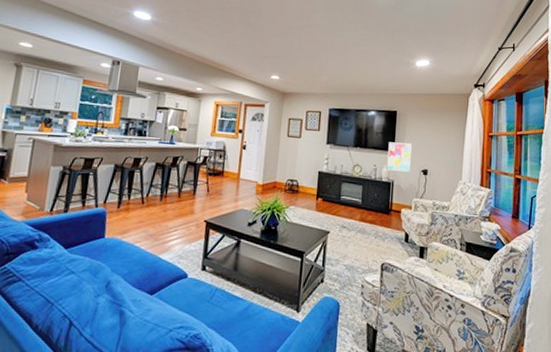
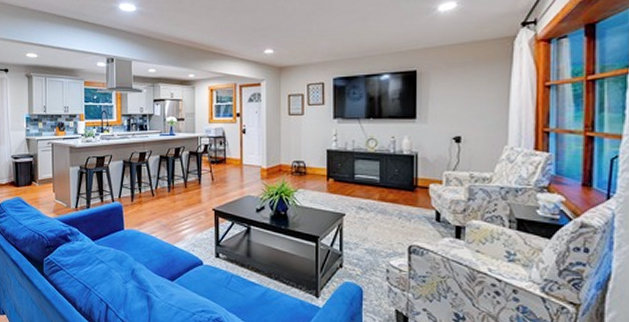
wall art: present [387,142,412,172] -> none [408,107,438,141]

